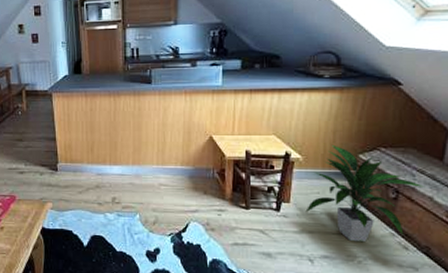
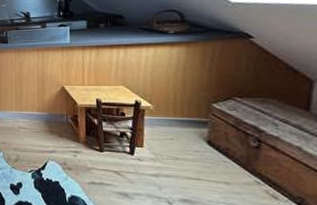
indoor plant: present [305,144,425,243] -> none [160,94,291,189]

